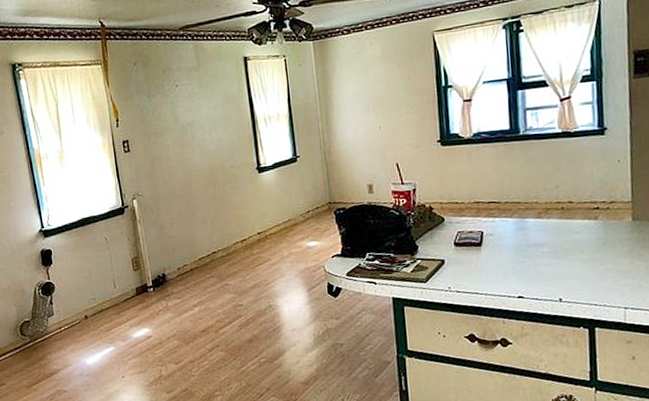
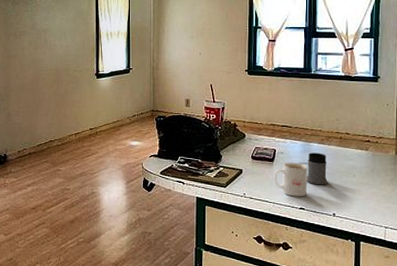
mug: none [483,243,526,285] -> present [274,162,308,197]
mug: none [510,229,550,268] -> present [297,153,328,185]

